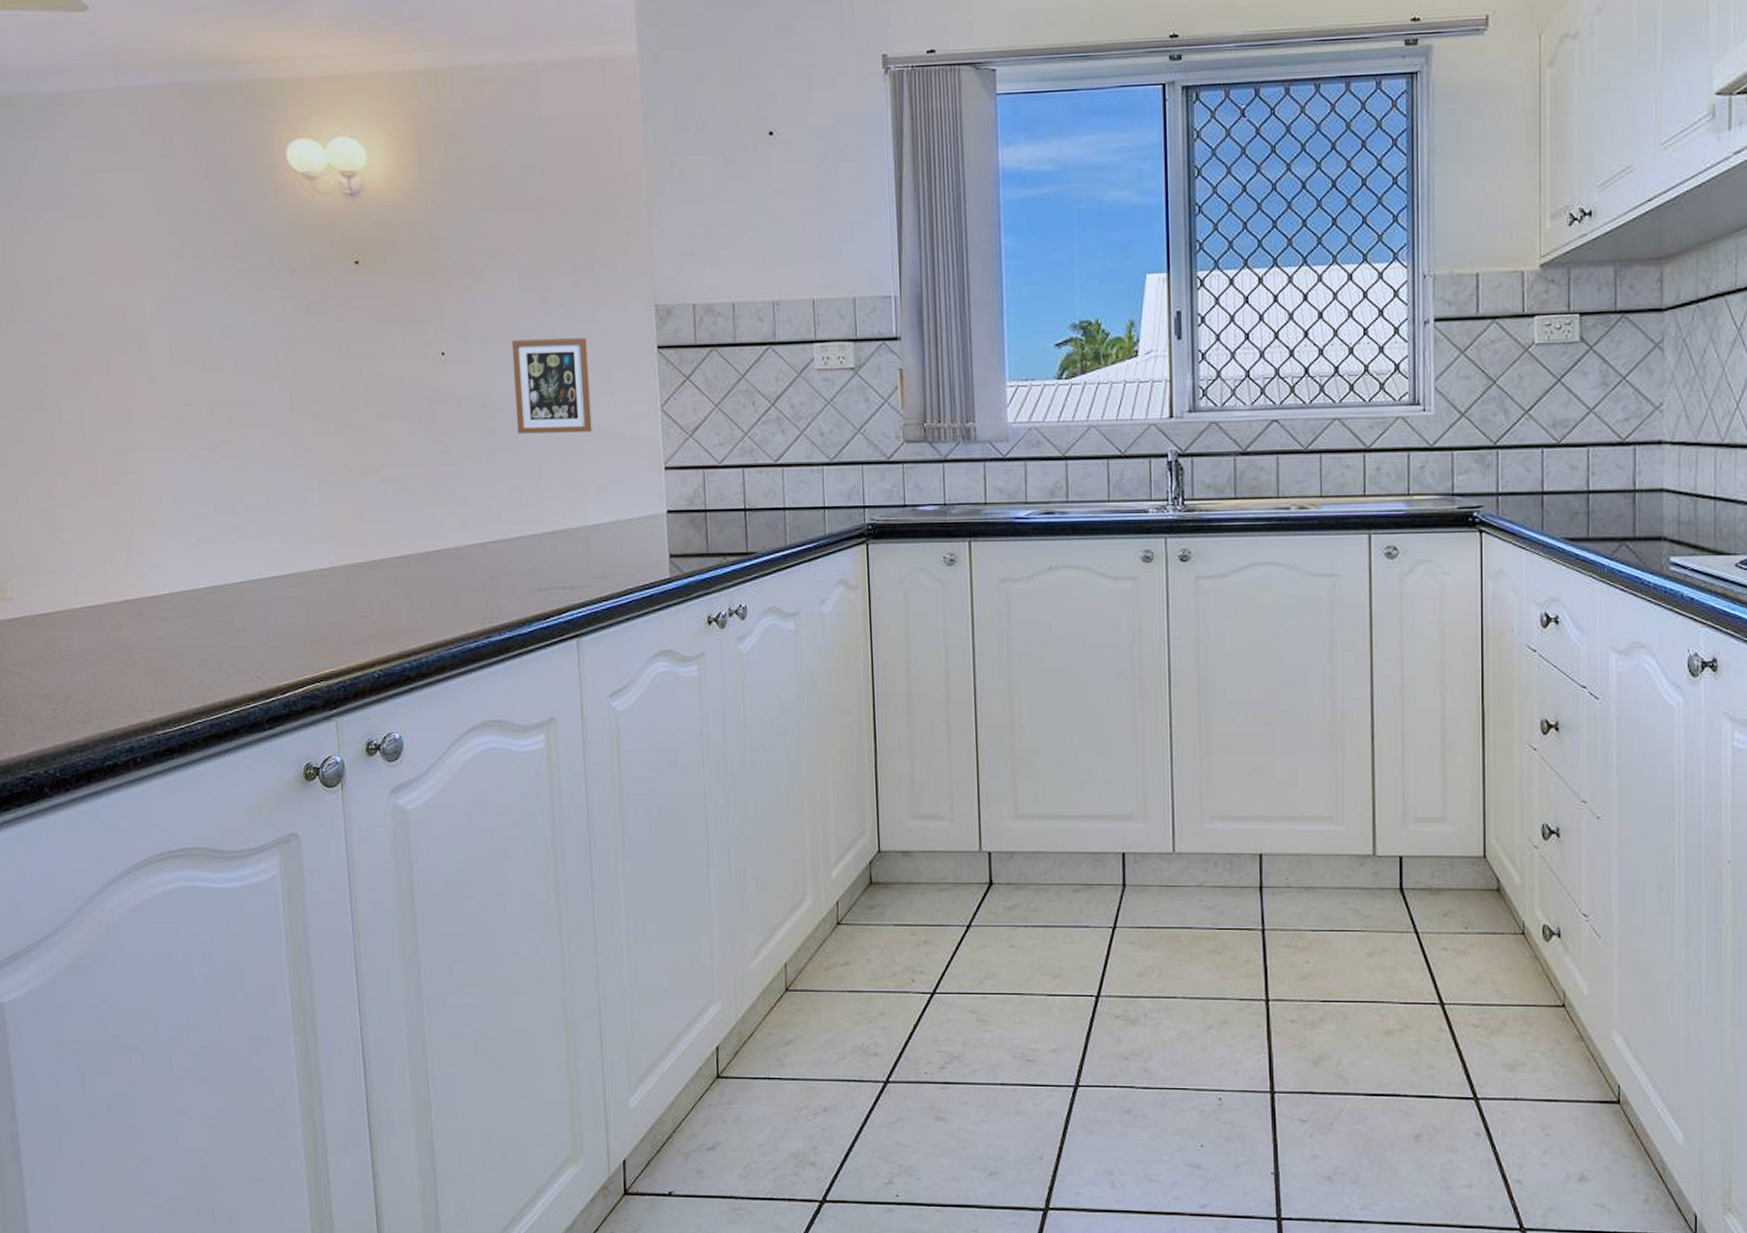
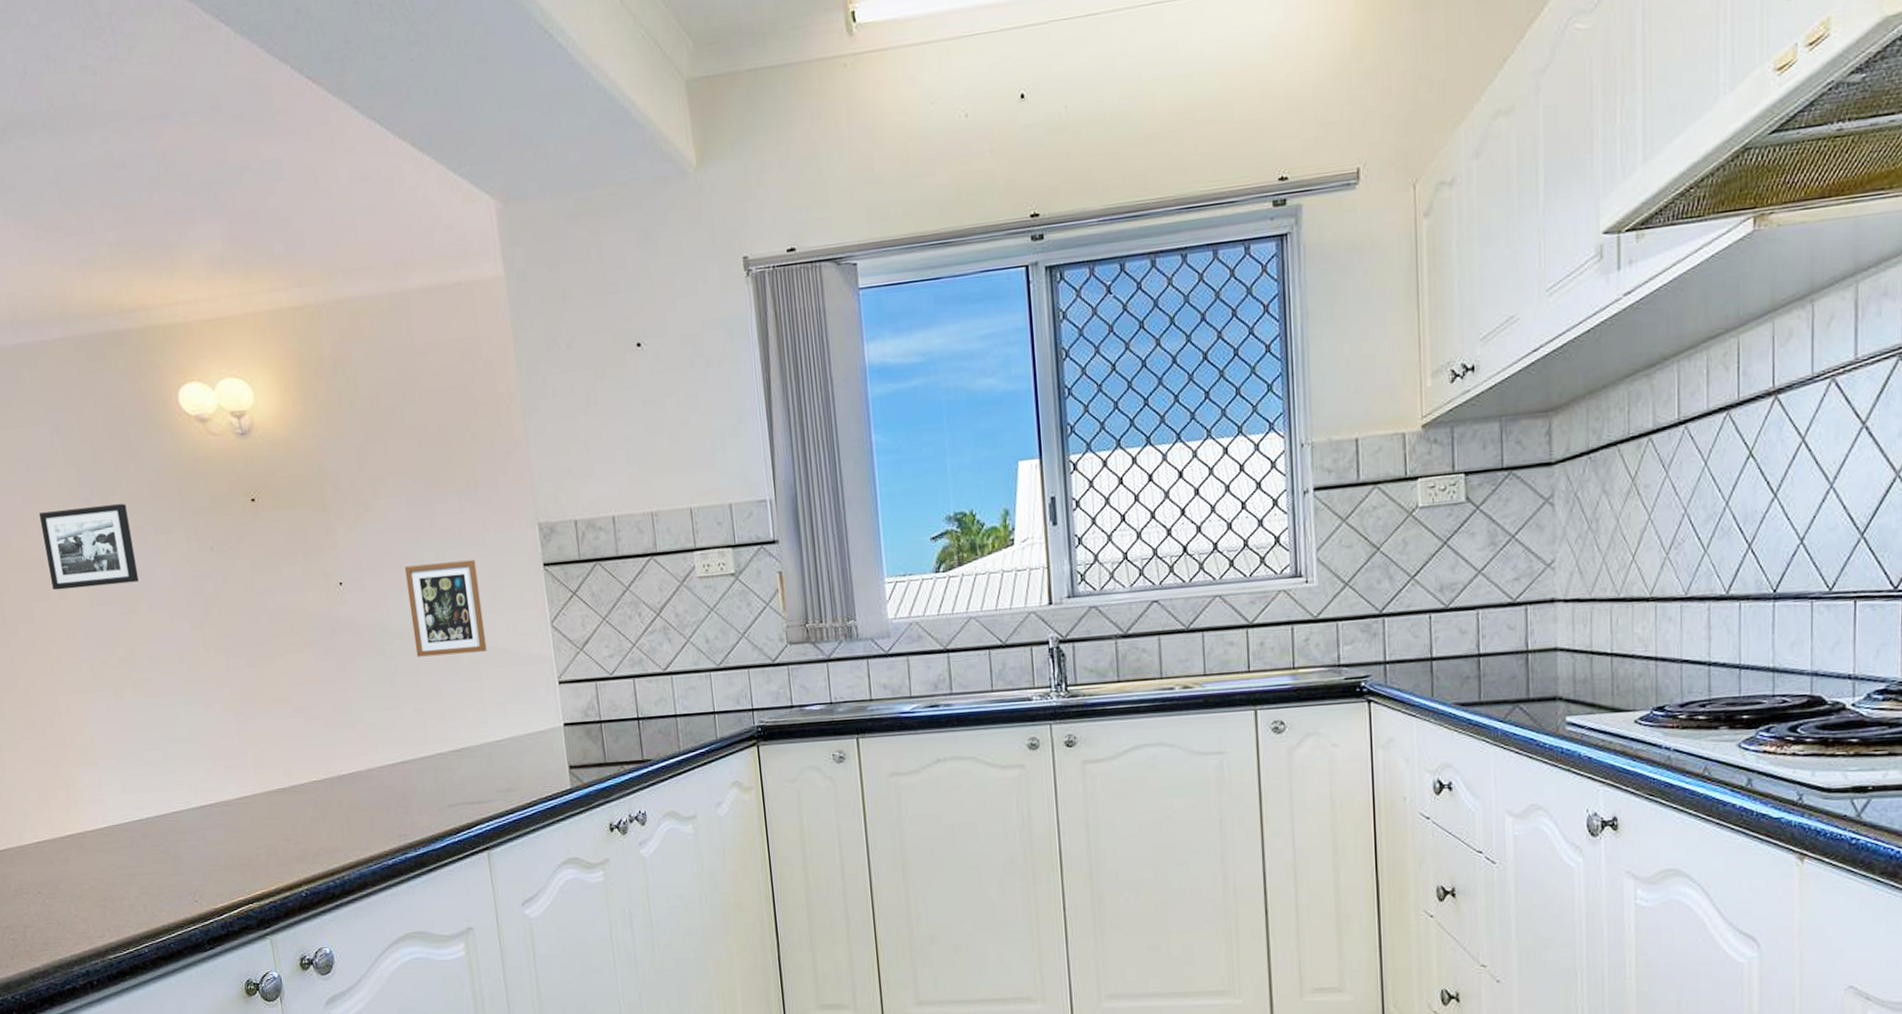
picture frame: none [125,257,227,343] -> present [39,503,139,591]

